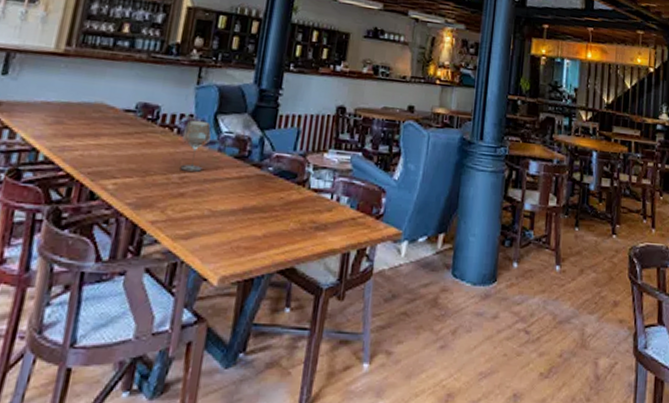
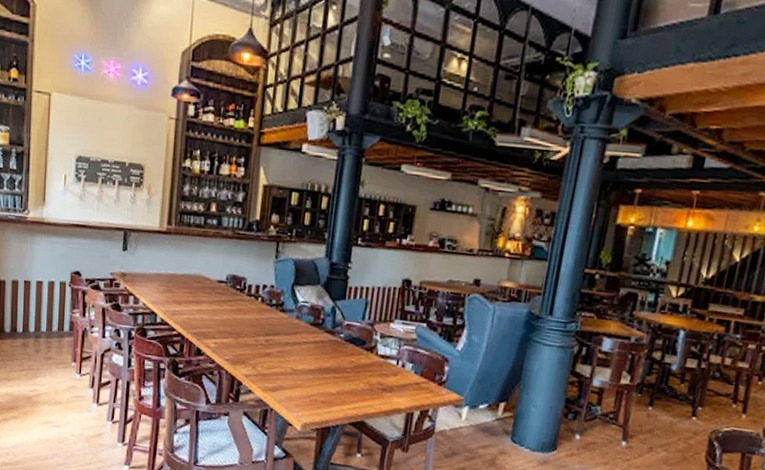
wine glass: present [180,120,212,172] -> none [265,291,290,336]

